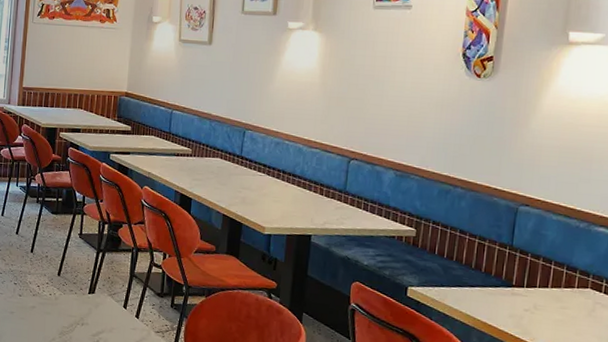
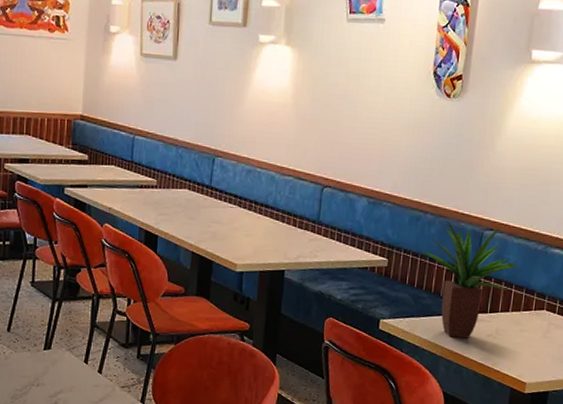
potted plant: none [449,194,558,311] -> present [419,220,519,338]

